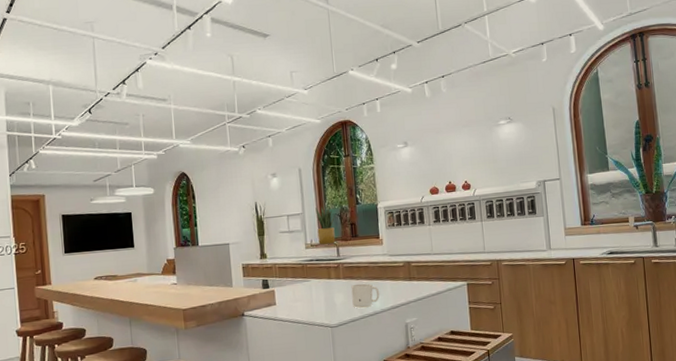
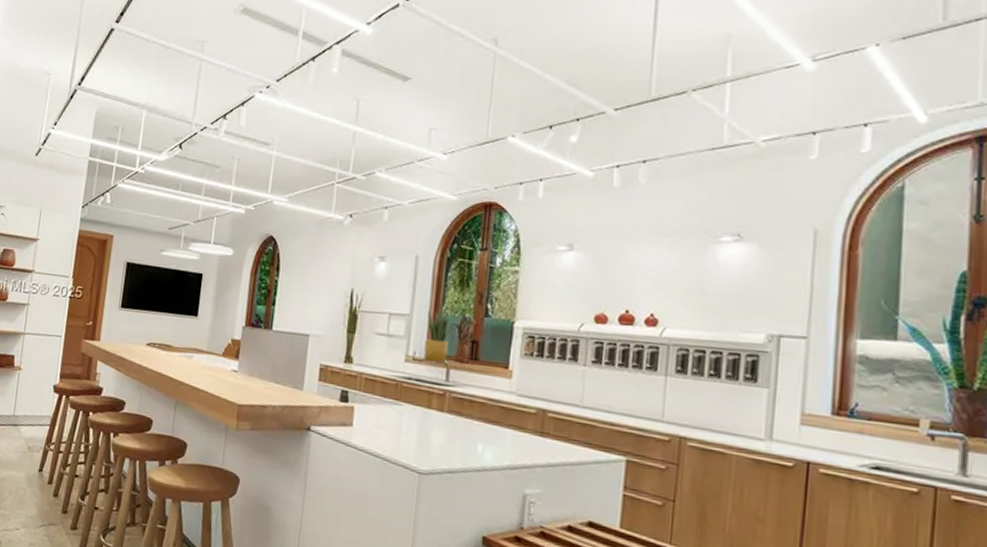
mug: present [351,283,380,309] -> none [454,422,495,460]

